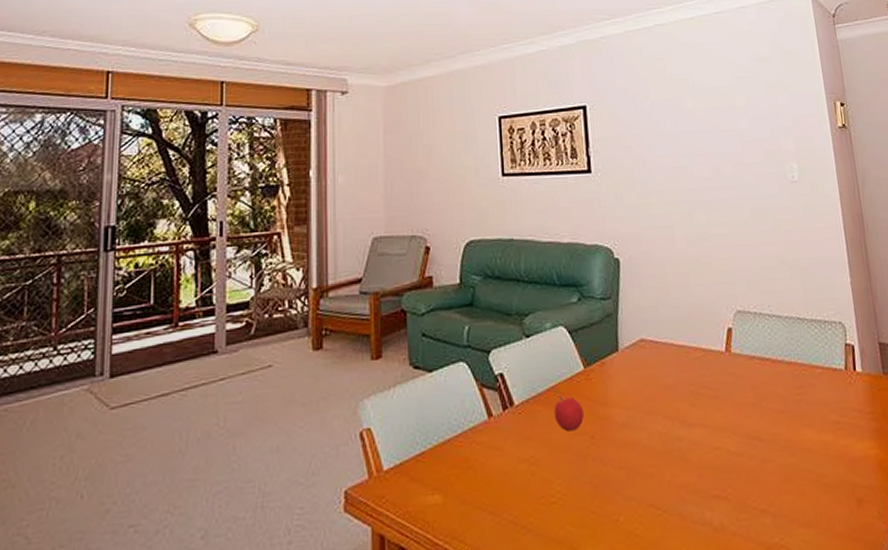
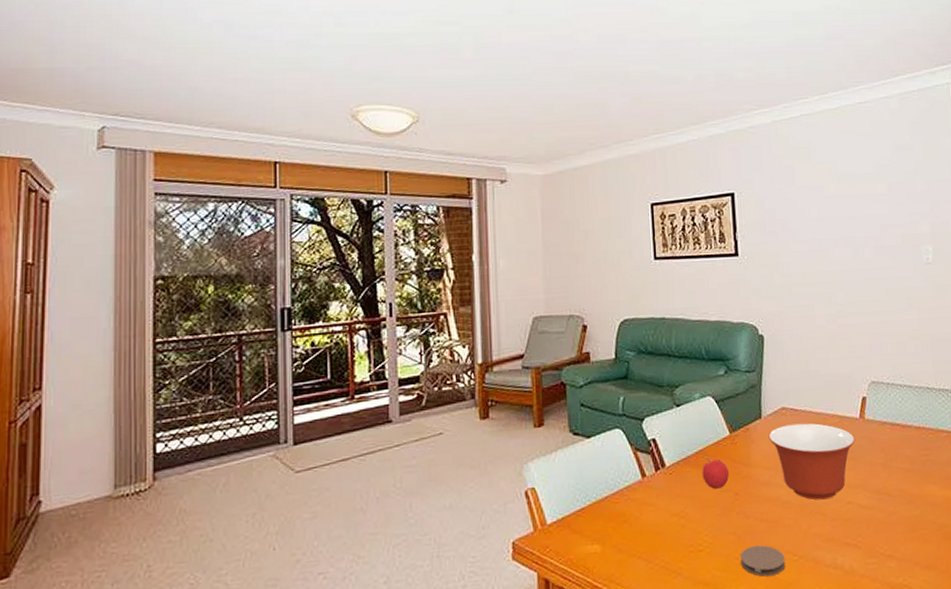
coaster: none [596,496,648,534] -> present [740,545,786,577]
mixing bowl: none [626,357,722,445] -> present [768,423,855,500]

